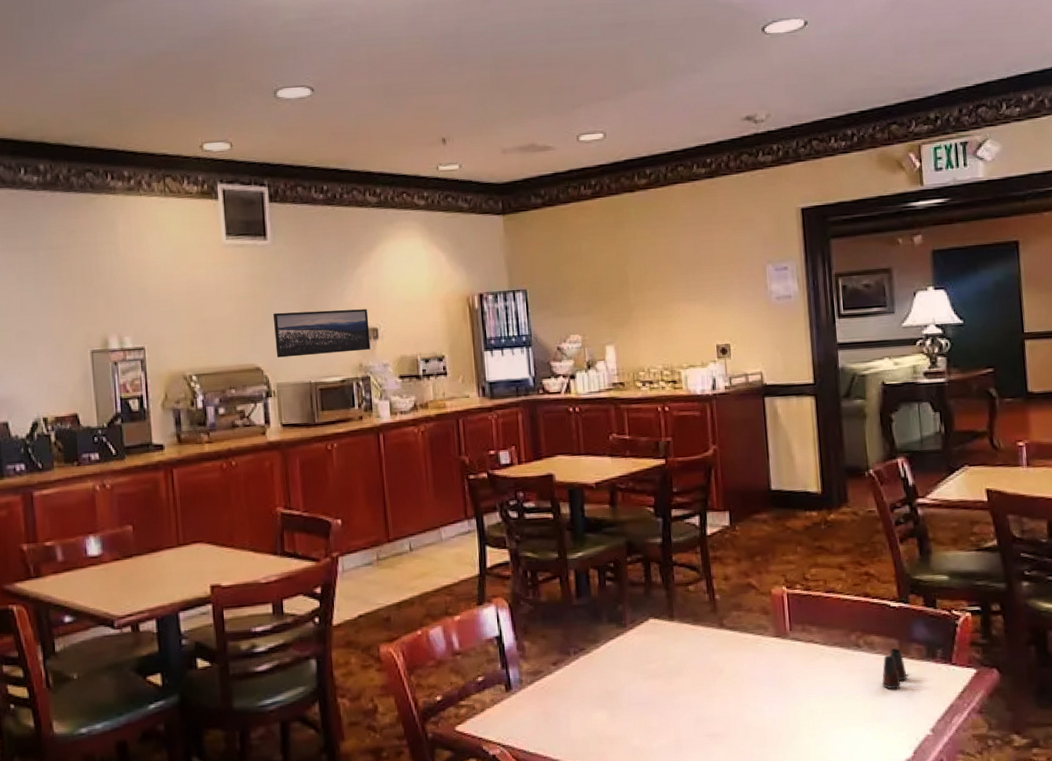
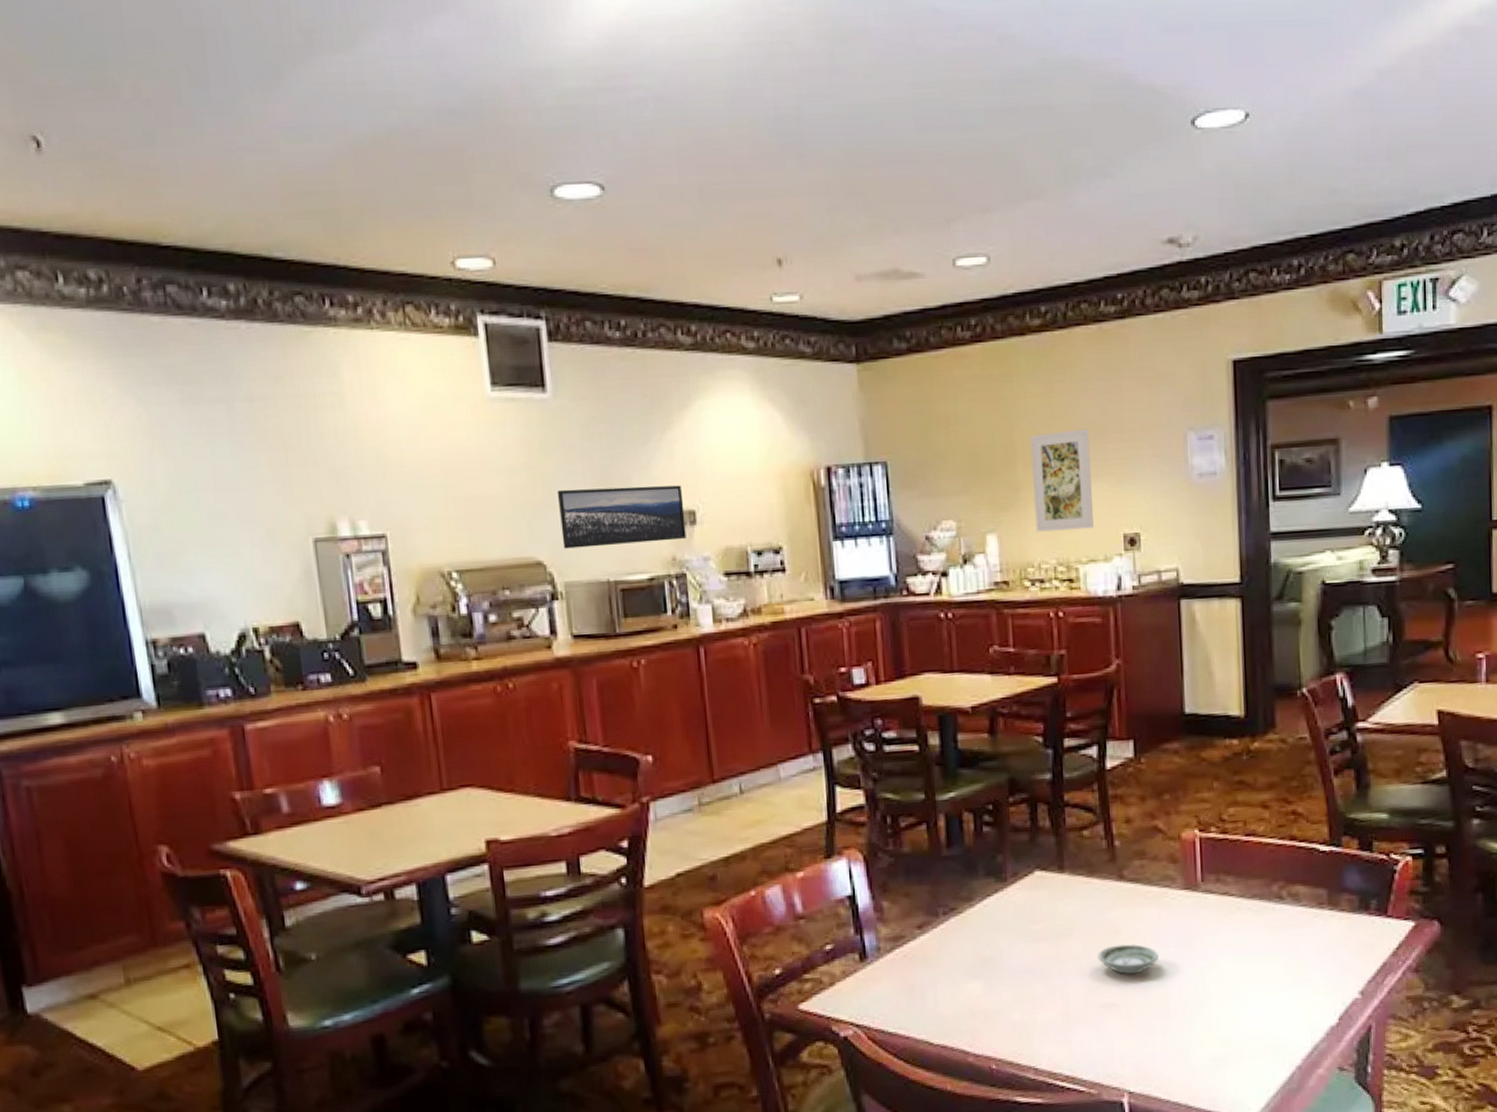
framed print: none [640,263,693,344] -> present [1031,428,1095,532]
saucer: none [703,682,755,709] -> present [1098,944,1159,975]
salt shaker: present [882,648,907,689] -> none [1307,899,1336,947]

